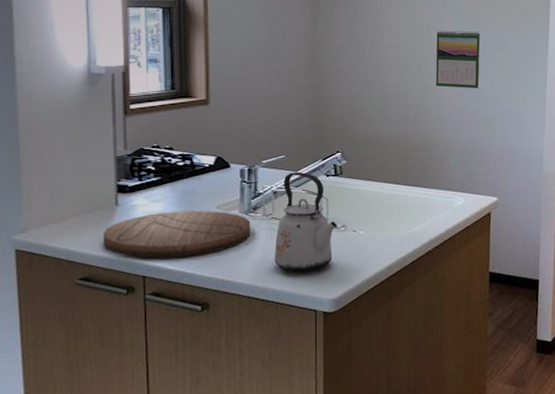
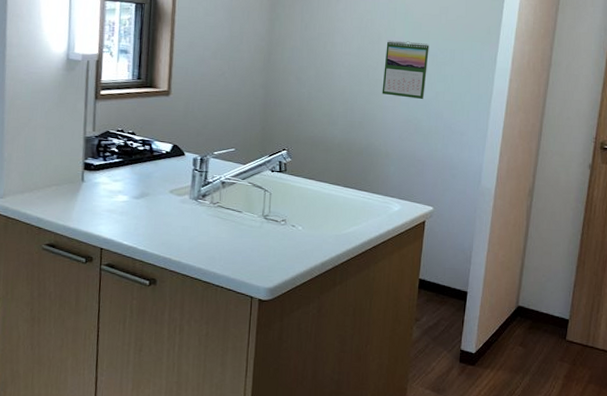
cutting board: present [103,210,251,258] -> none [68,191,199,234]
kettle: present [274,171,338,272] -> none [217,165,279,260]

